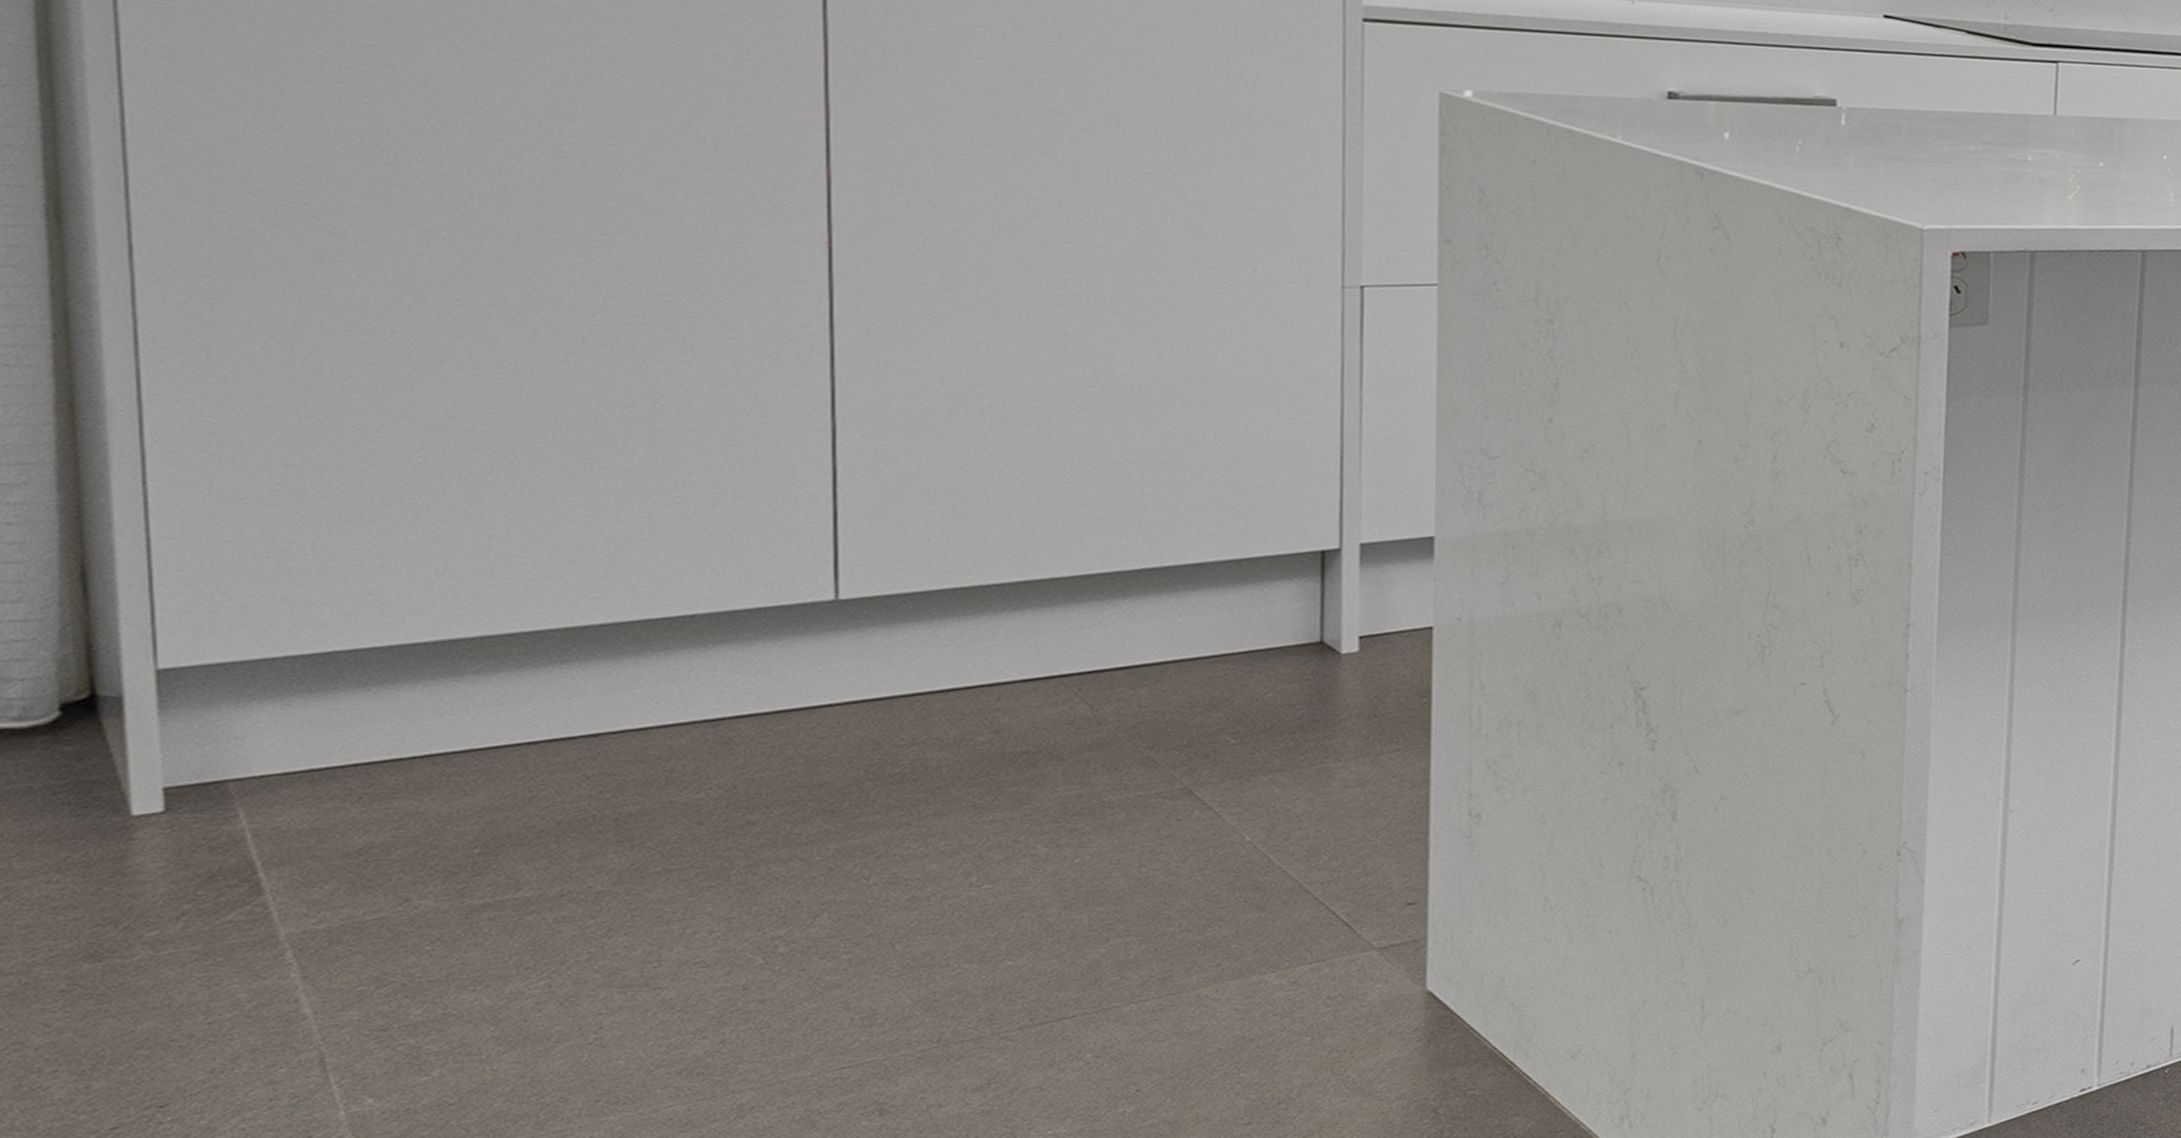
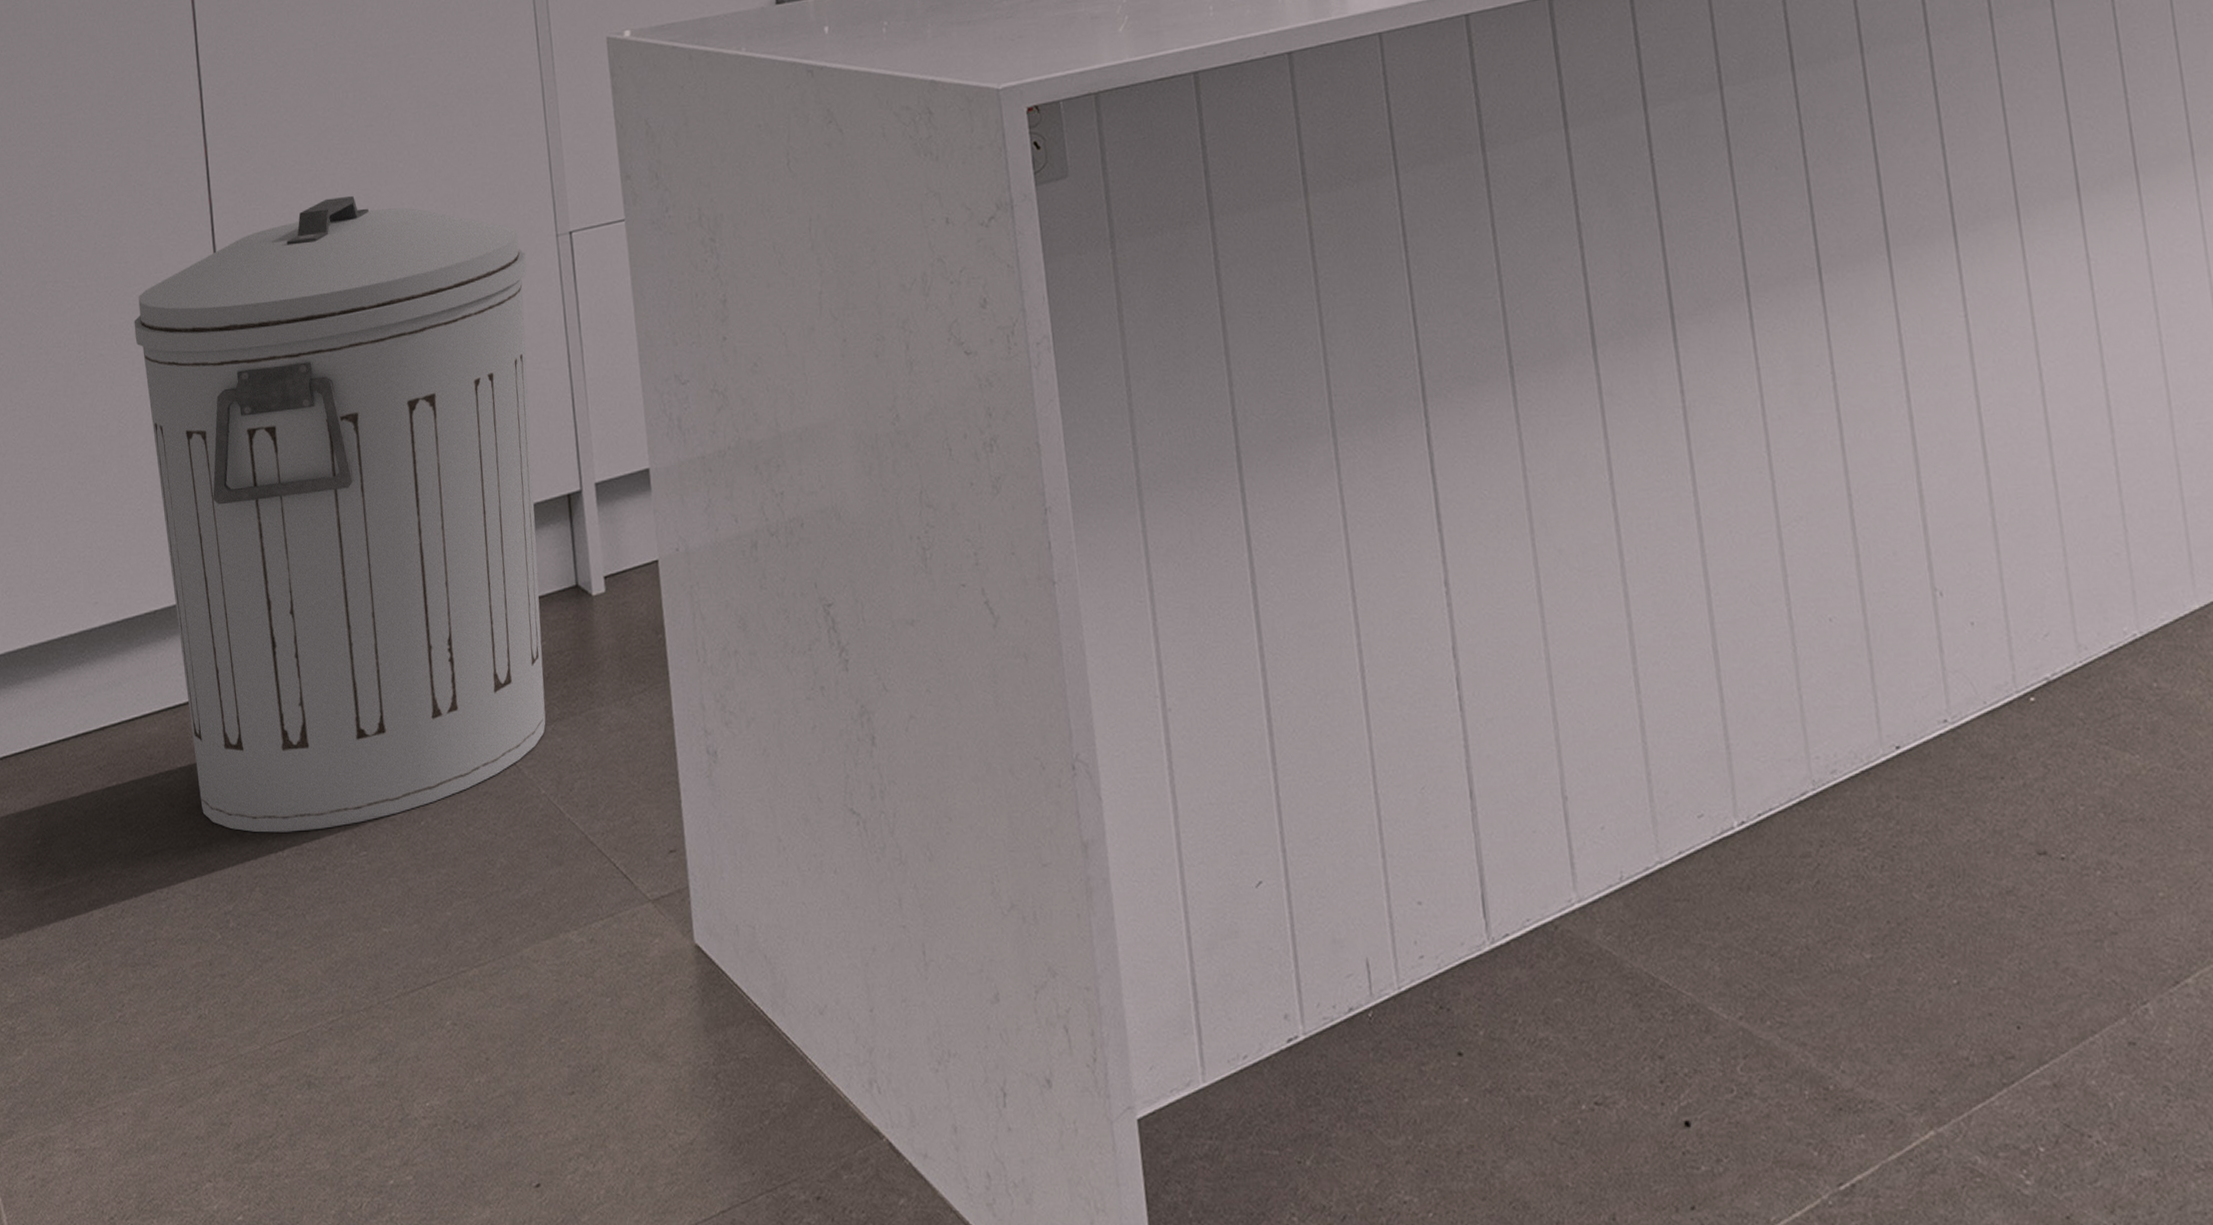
trash can: none [689,199,1296,860] -> present [134,195,546,833]

